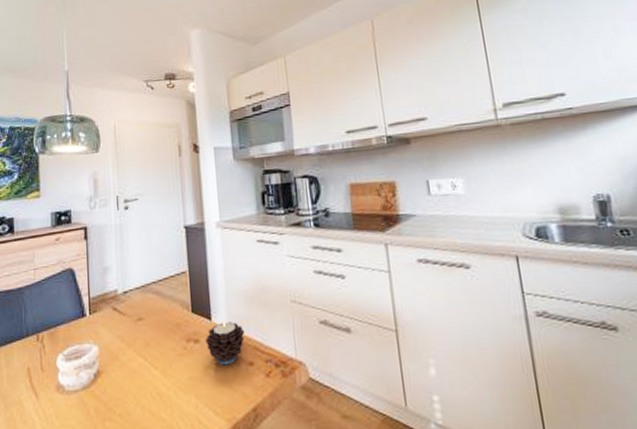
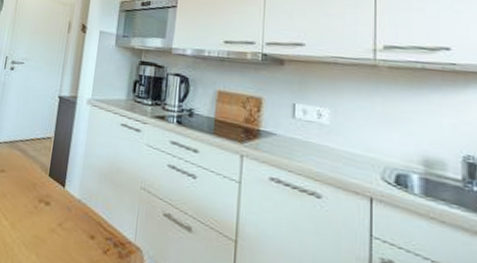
candle: present [205,322,245,366] -> none [55,192,93,233]

